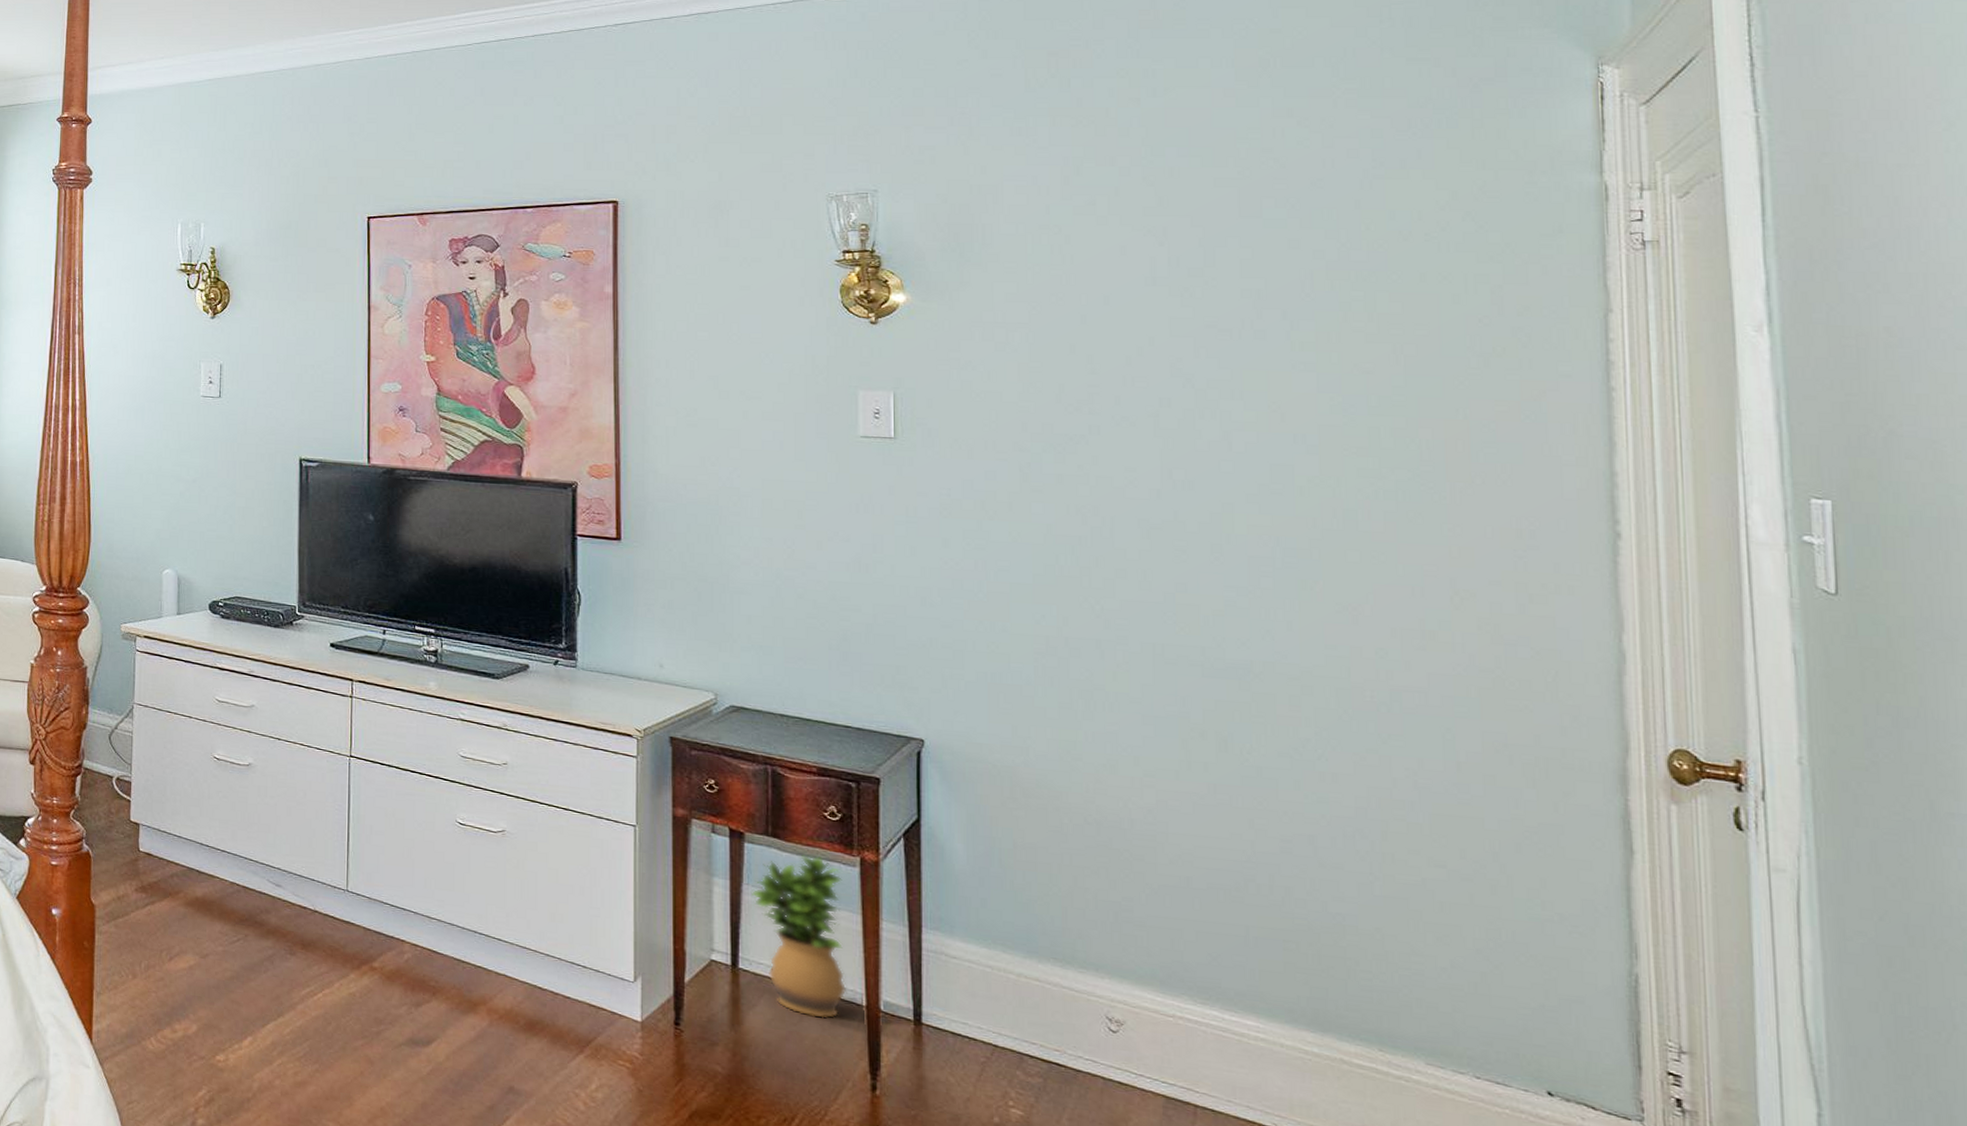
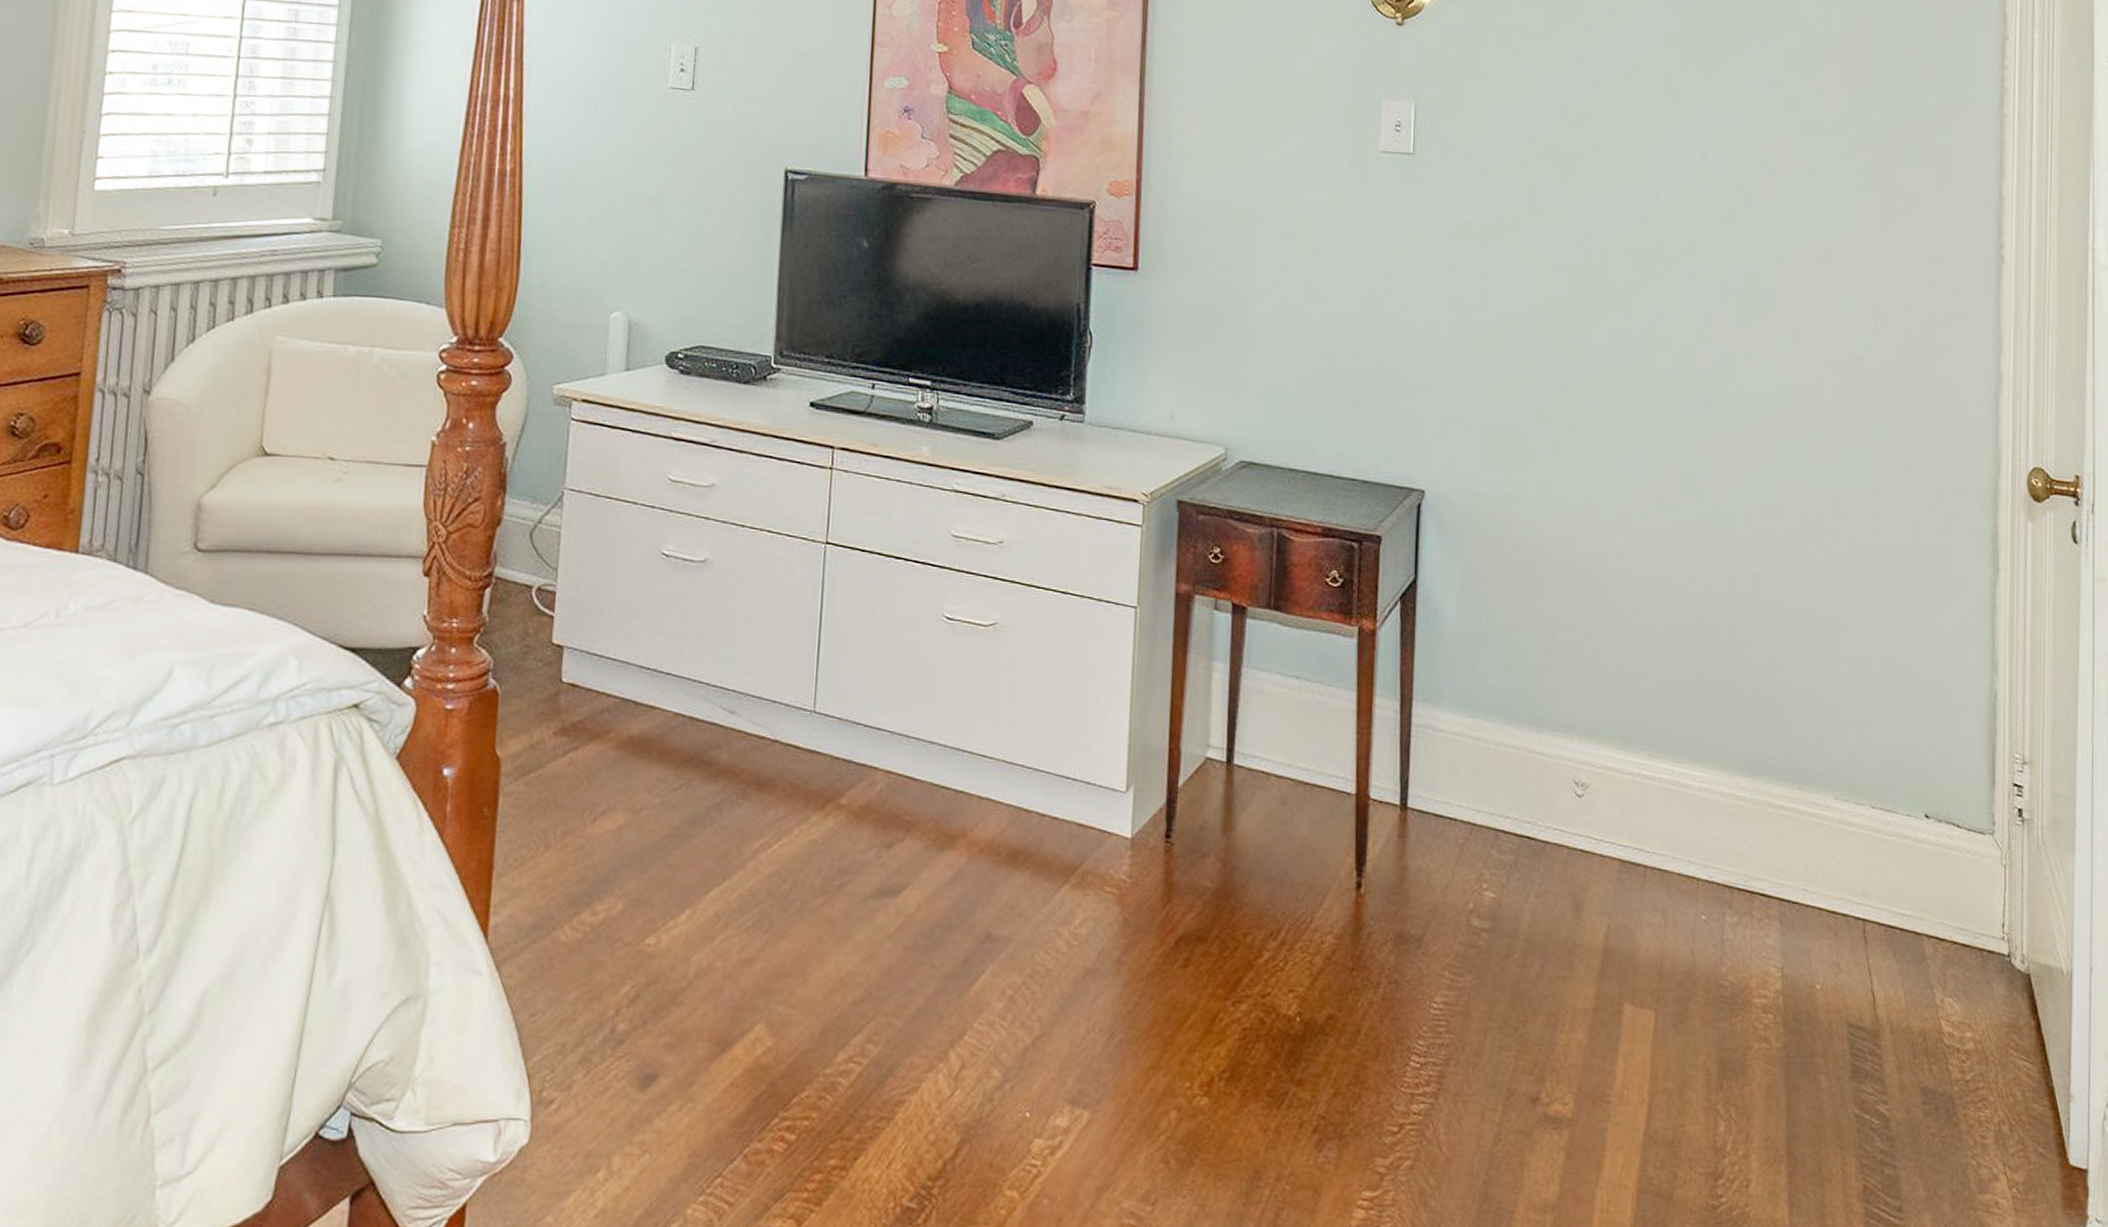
potted plant: present [752,855,847,1019] -> none [1251,628,1340,813]

